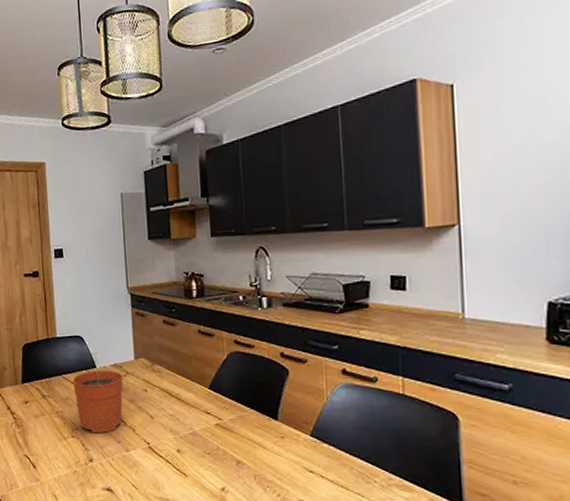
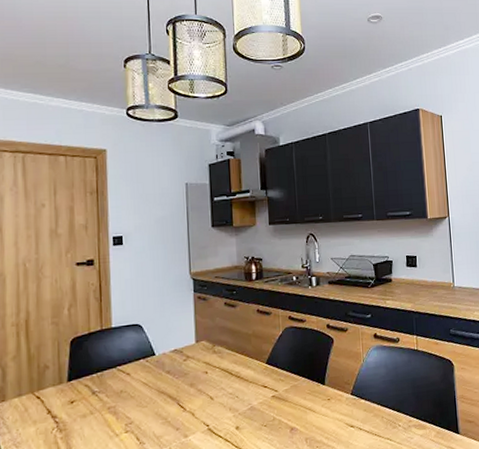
plant pot: present [72,352,124,434] -> none [128,340,184,425]

